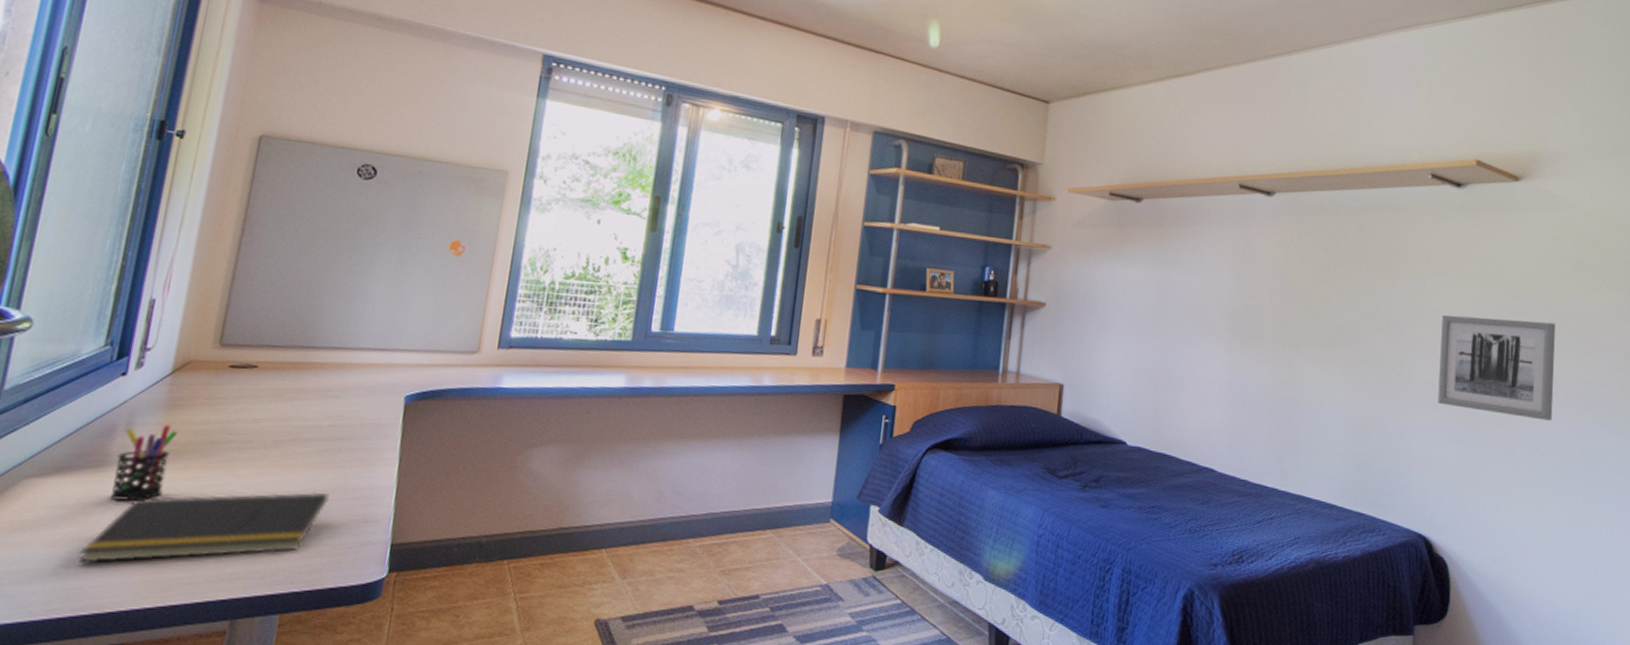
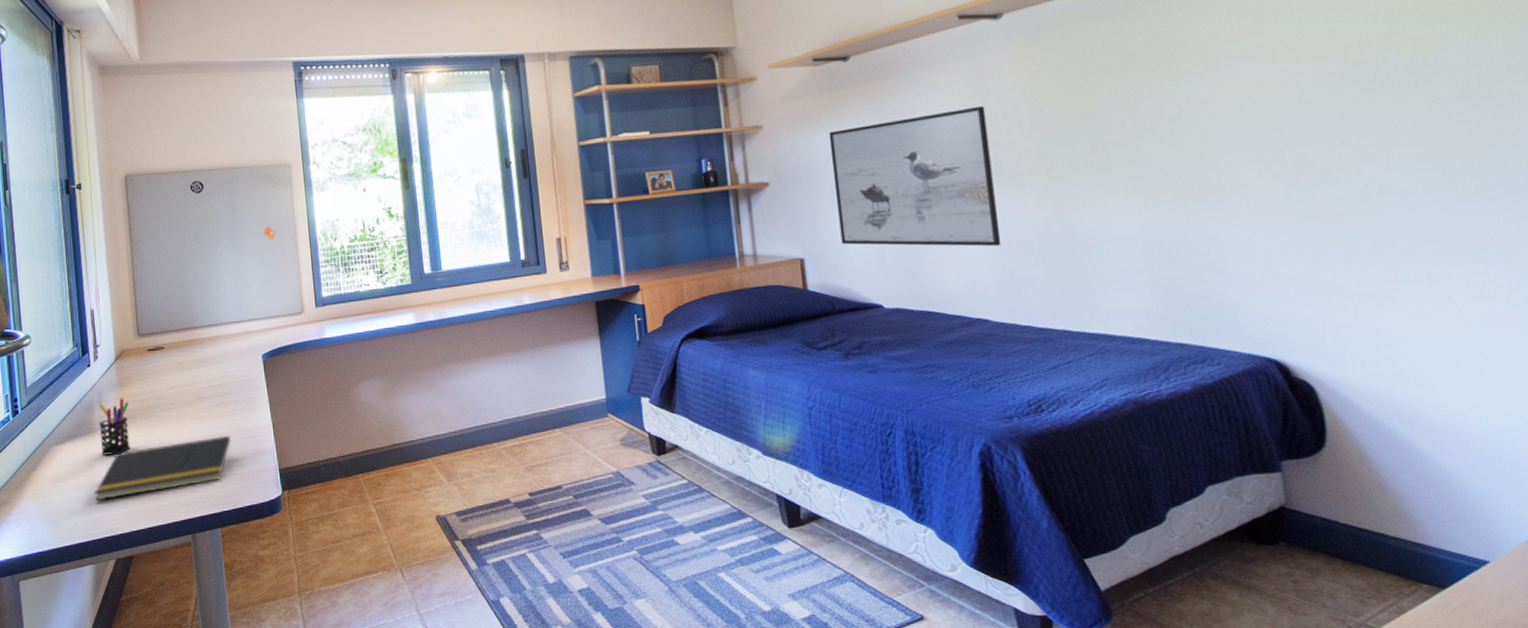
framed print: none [1101,265,1246,402] -> present [828,105,1002,247]
wall art: present [1437,315,1556,421] -> none [1253,82,1443,208]

